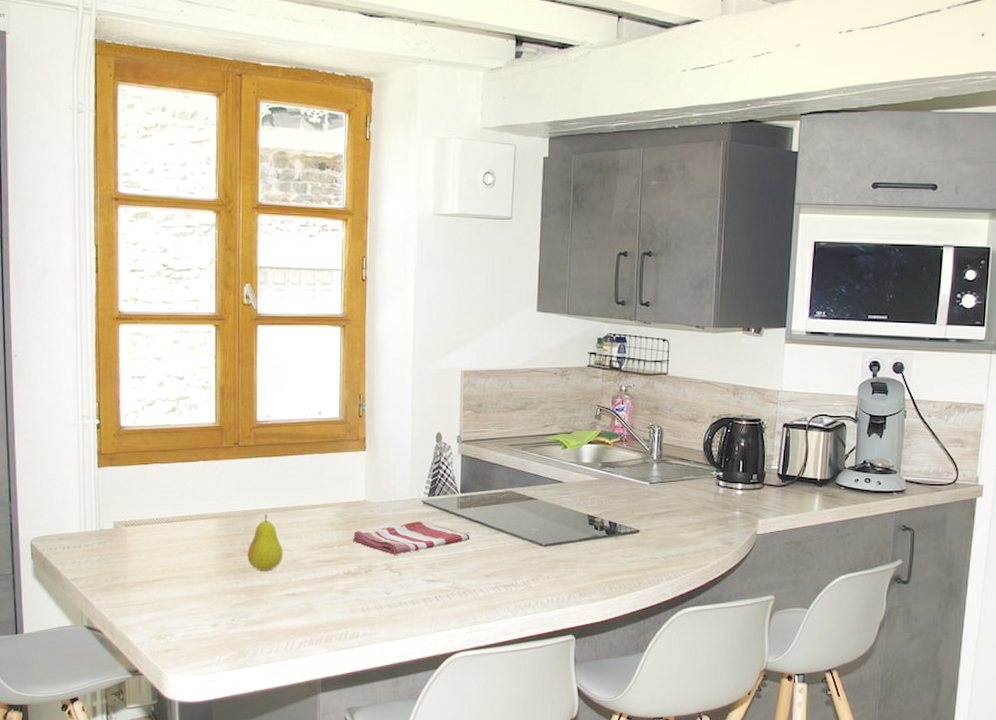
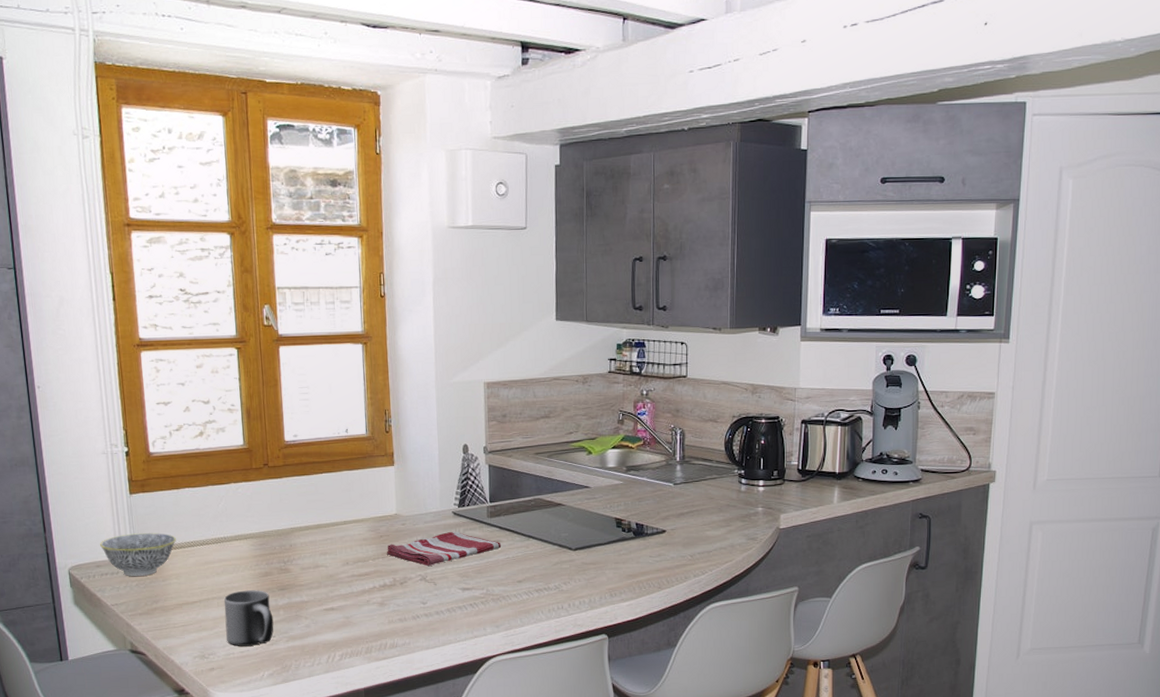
bowl: none [64,507,141,551] -> present [100,533,176,576]
mug: none [184,571,234,629] -> present [224,590,274,646]
fruit: present [248,514,283,571] -> none [284,532,320,588]

